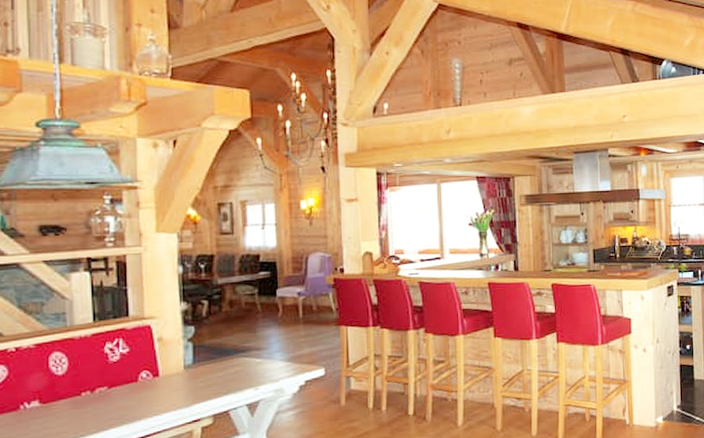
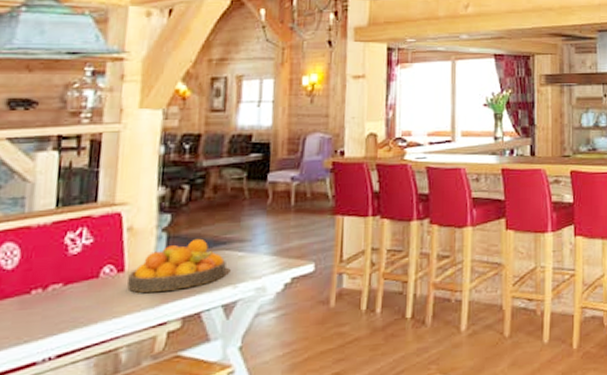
fruit bowl: none [163,347,247,395] -> present [127,238,226,294]

